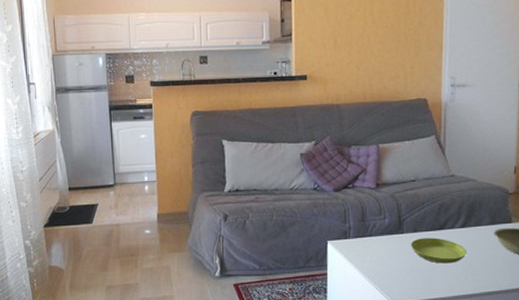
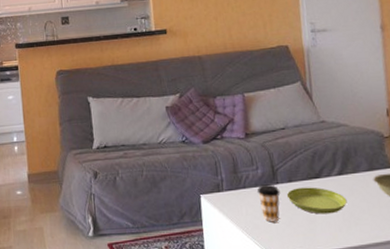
coffee cup: none [382,233,405,269] -> present [257,184,281,222]

